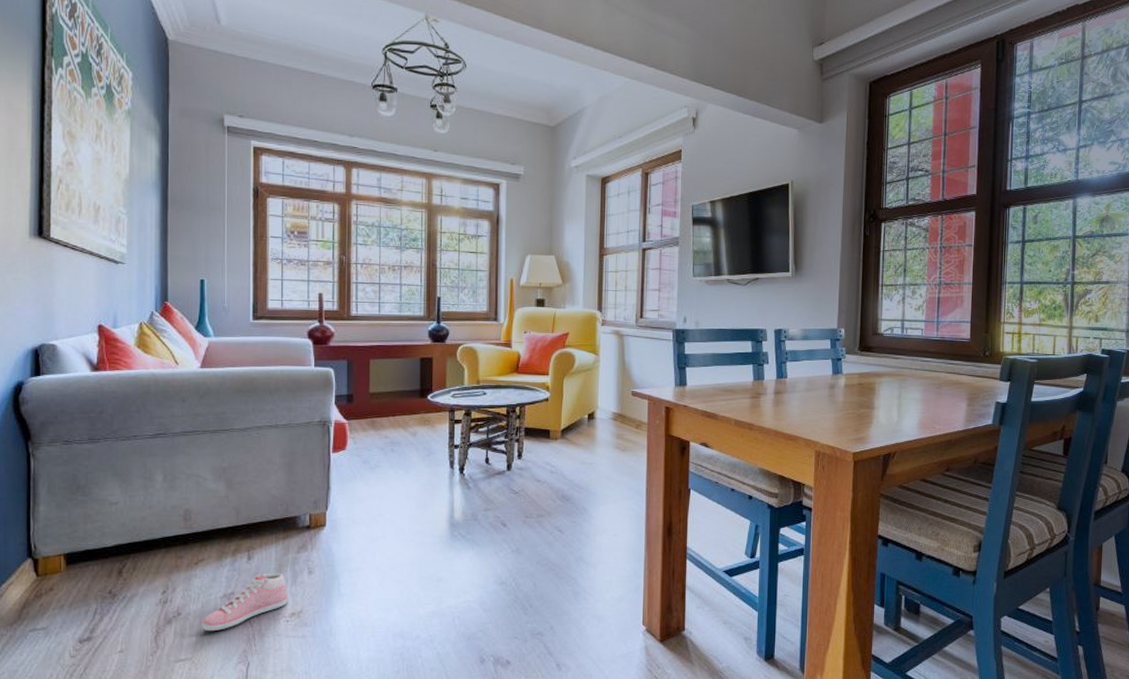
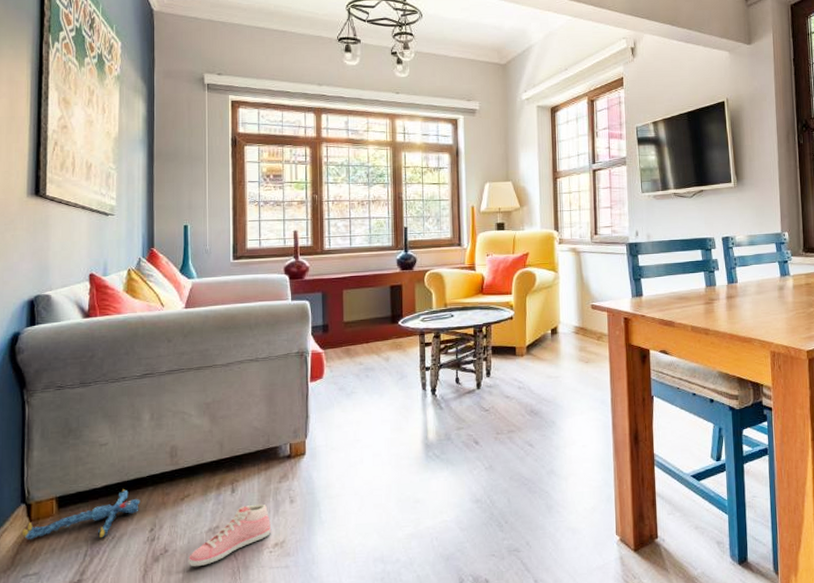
plush toy: none [28,550,153,598] -> present [21,489,140,539]

